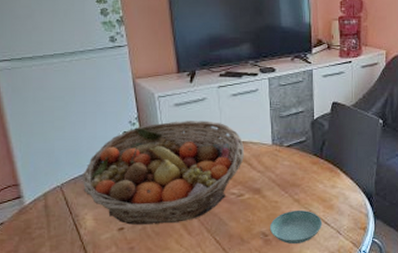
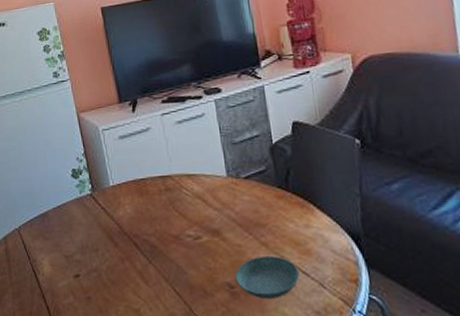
fruit basket: present [81,121,244,225] -> none [36,152,197,271]

